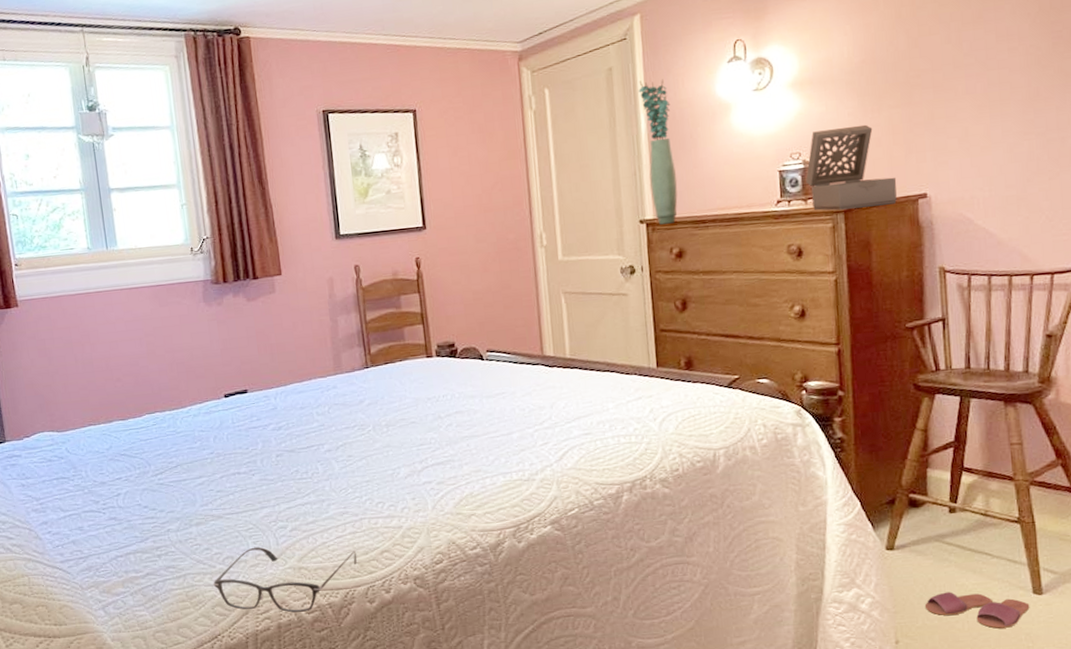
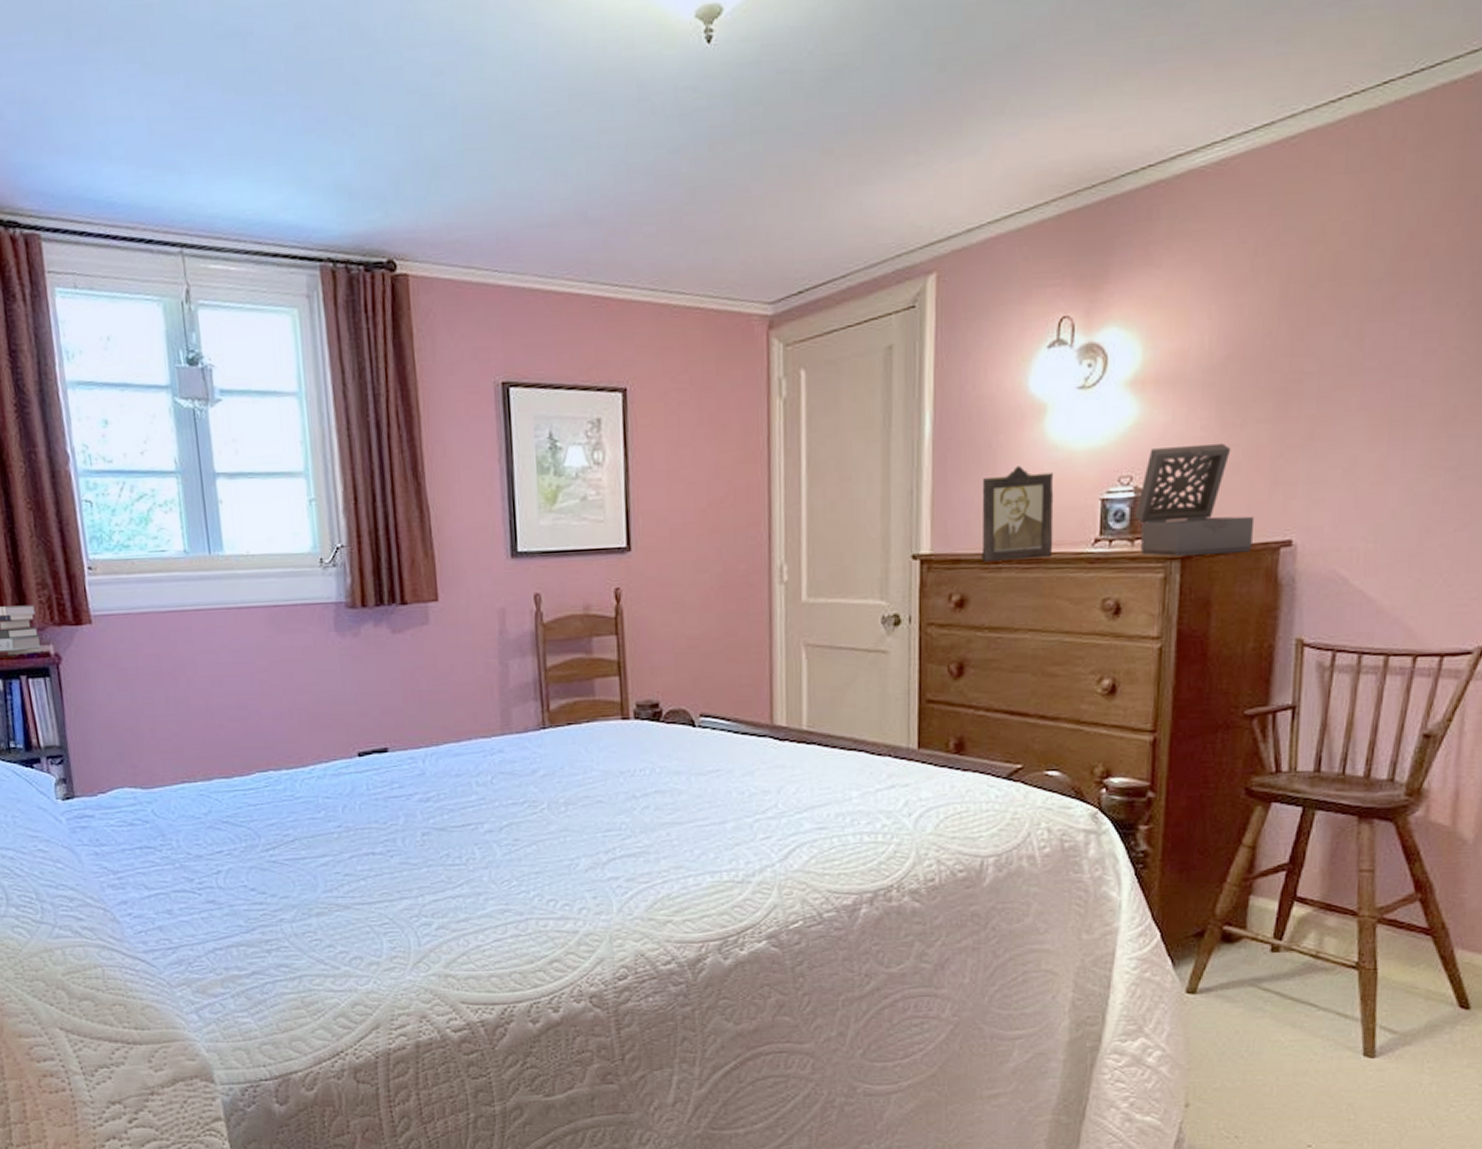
eyeglasses: present [213,547,358,613] -> none [336,947,520,1030]
vase: present [638,79,678,225] -> none [925,365,967,562]
photo frame: none [687,150,746,222] -> present [981,466,1054,561]
slippers: present [925,592,1030,629] -> none [1227,1048,1357,1096]

